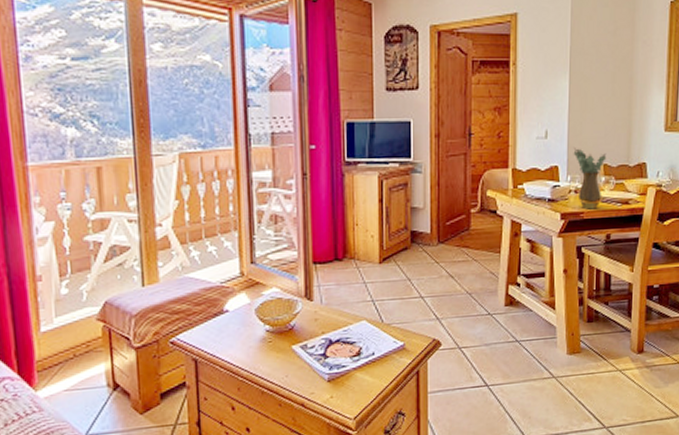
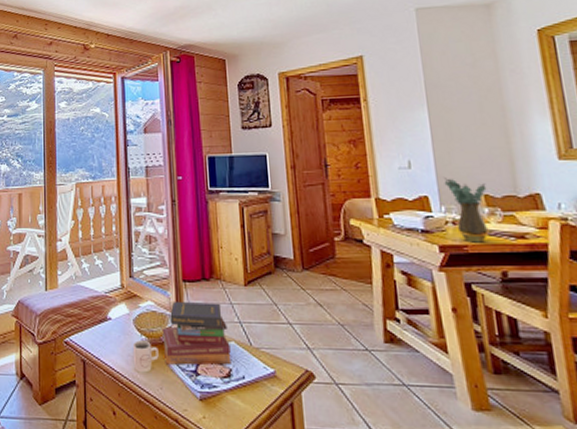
mug: none [254,330,284,364] -> present [132,340,159,373]
books: none [288,283,362,352] -> present [162,302,231,366]

